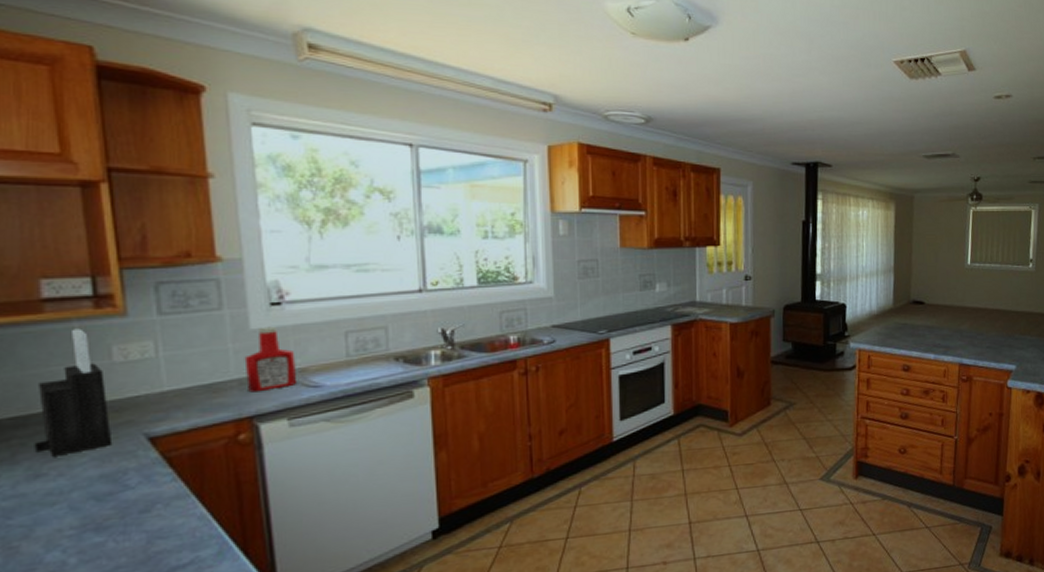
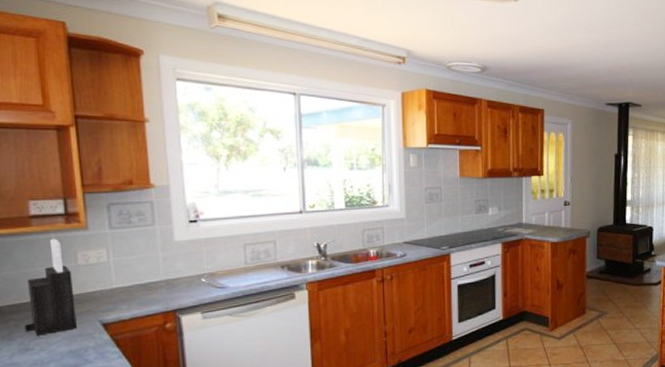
ketchup bottle: present [244,326,298,393] -> none [170,239,209,291]

